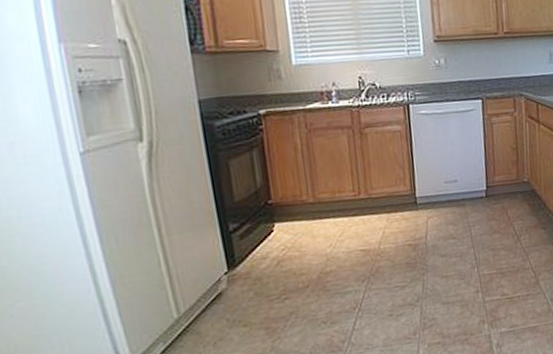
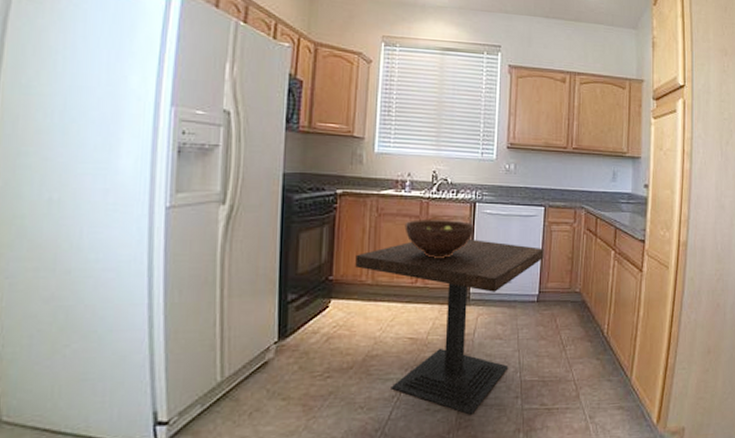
side table: none [292,142,488,315] -> present [355,240,544,415]
fruit bowl: none [337,125,412,168] -> present [404,220,475,258]

